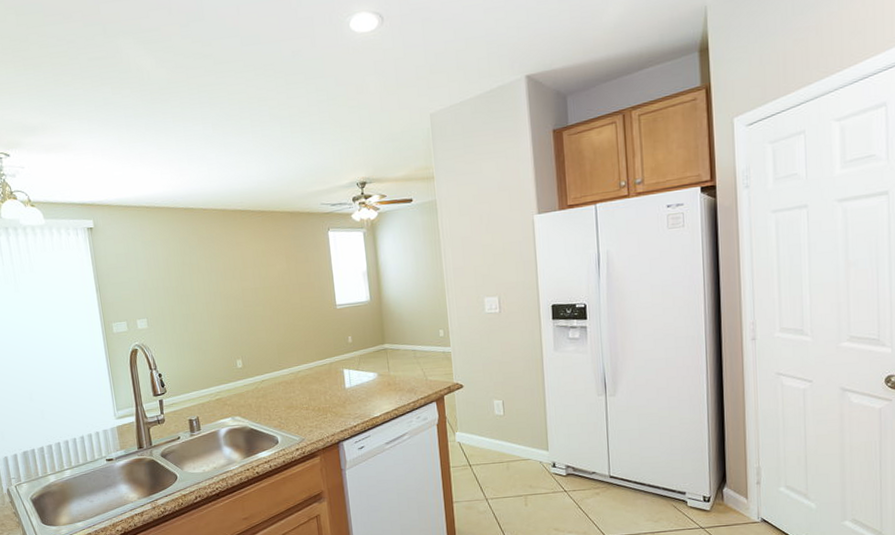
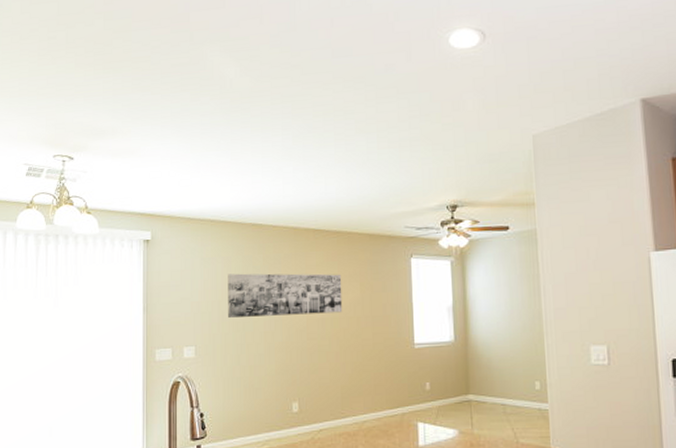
wall art: none [168,248,272,292] -> present [228,273,343,318]

